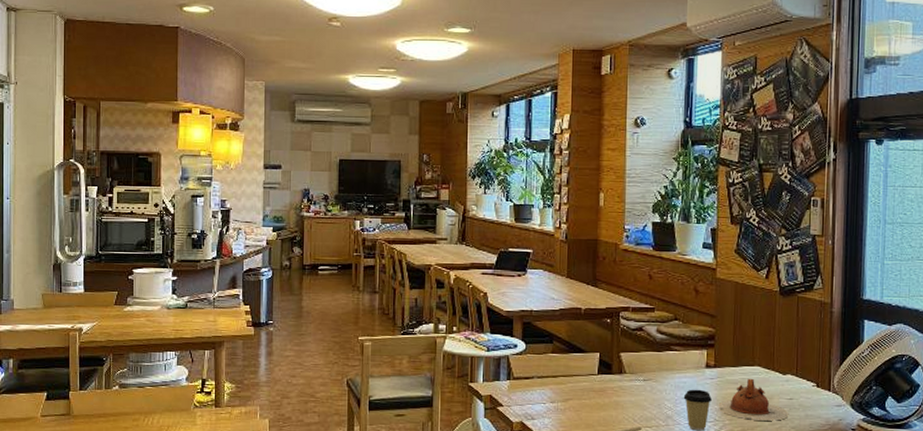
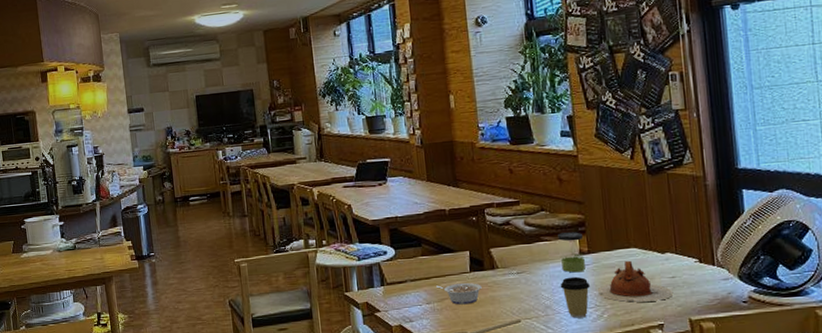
legume: none [563,385,607,407] -> present [436,283,482,305]
jar: none [687,344,711,385] -> present [558,232,586,273]

